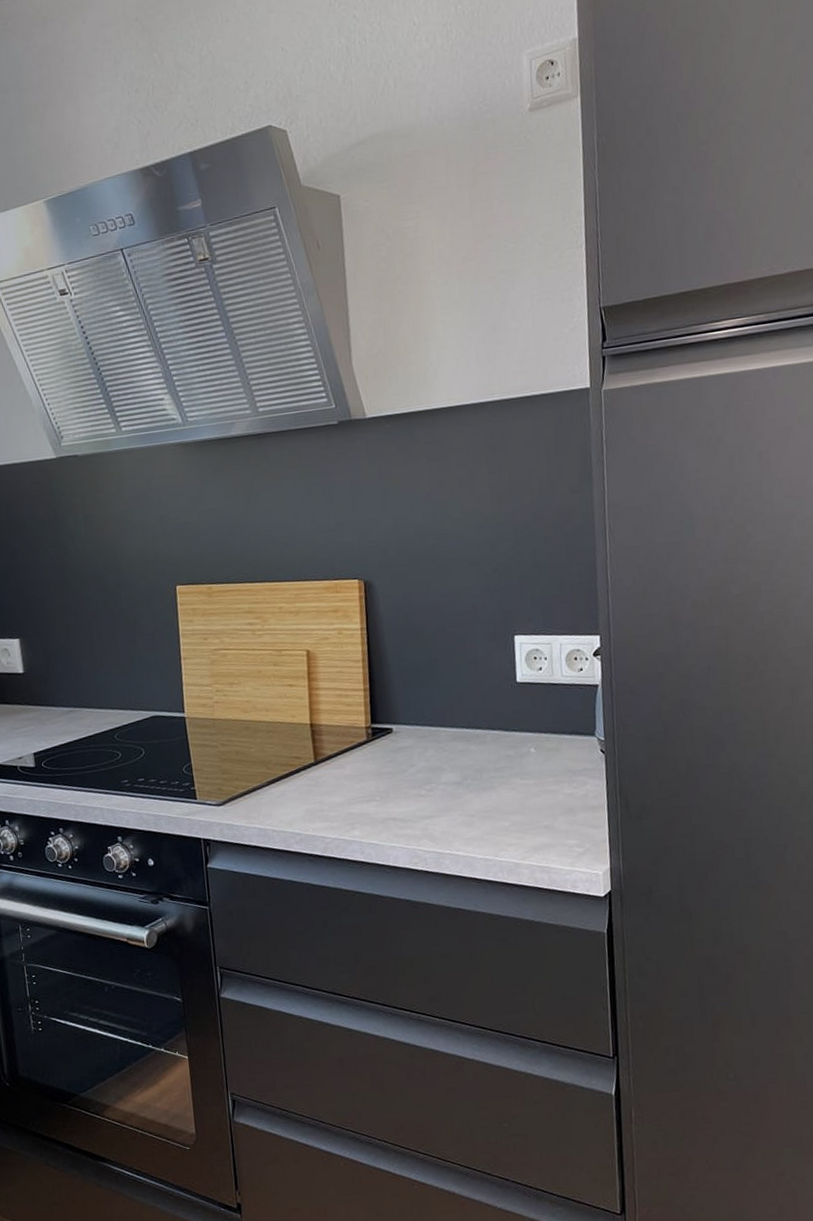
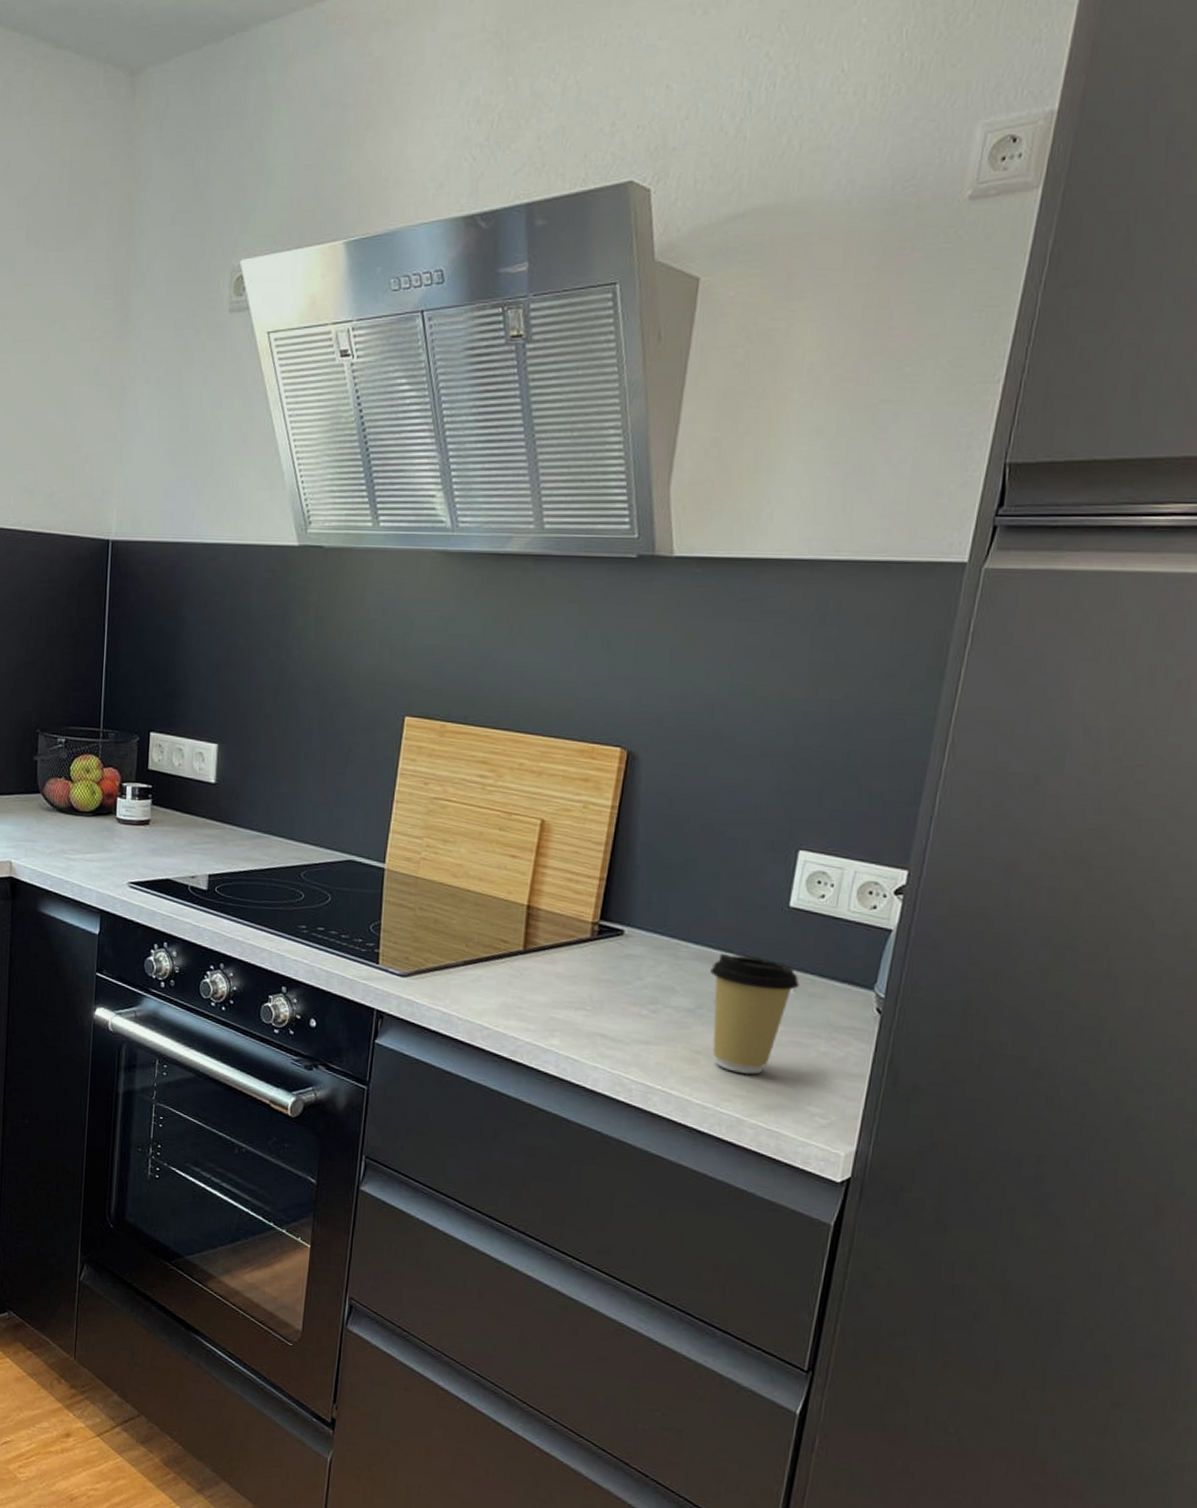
coffee cup: none [467,728,538,826] -> present [710,954,800,1074]

